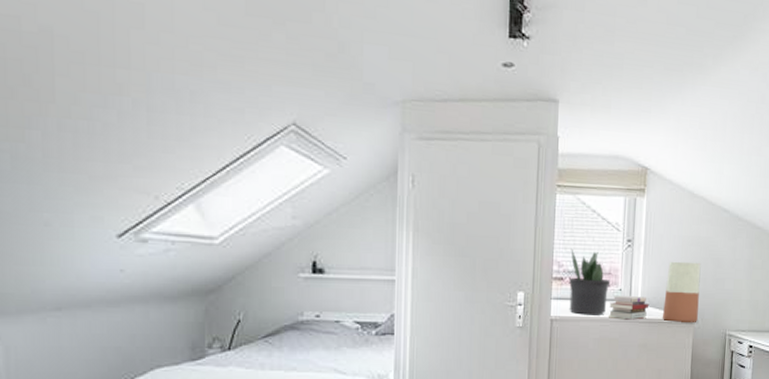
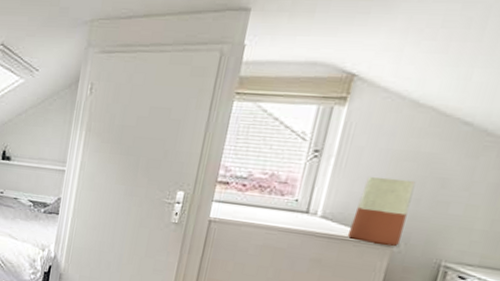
planter: present [569,248,611,315] -> none [231,154,286,223]
books: present [608,295,650,321] -> none [276,206,333,234]

